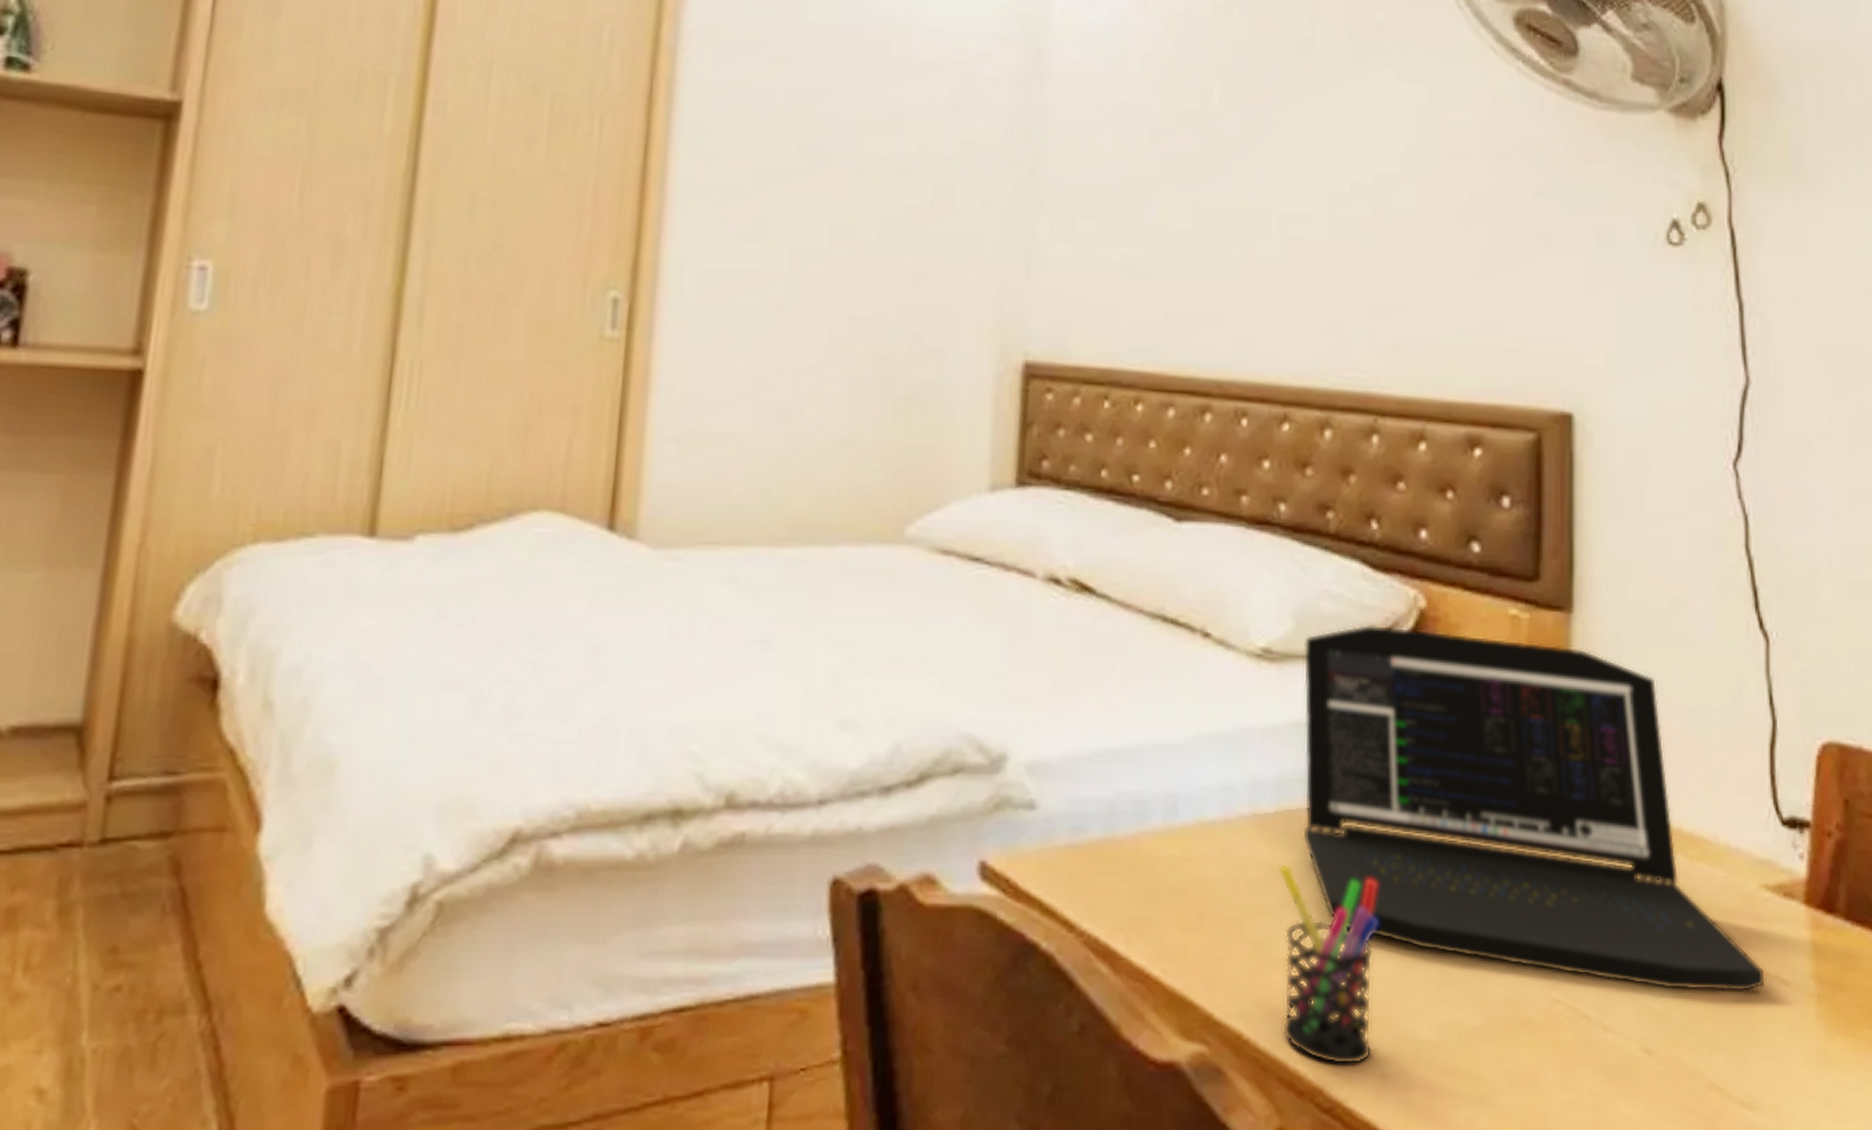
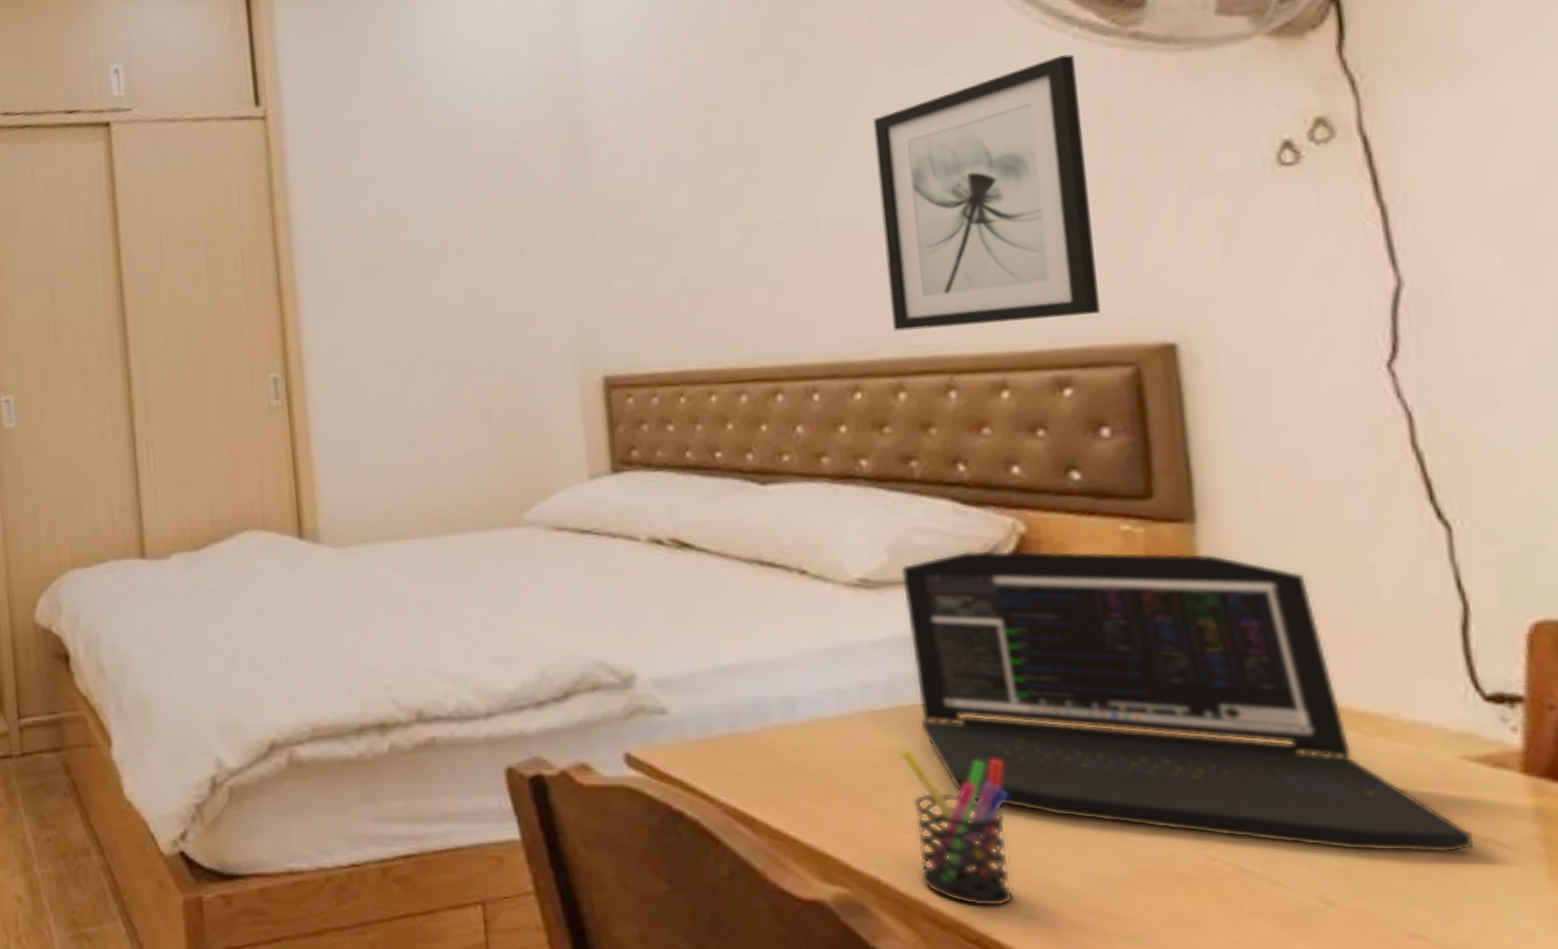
wall art: none [1327,87,1516,369] -> present [873,54,1100,331]

